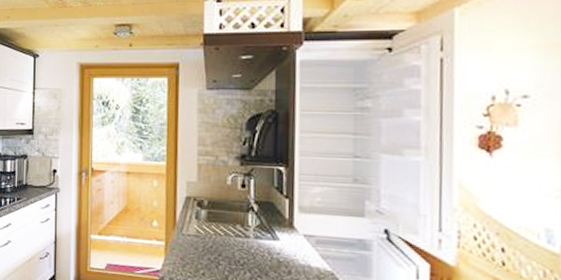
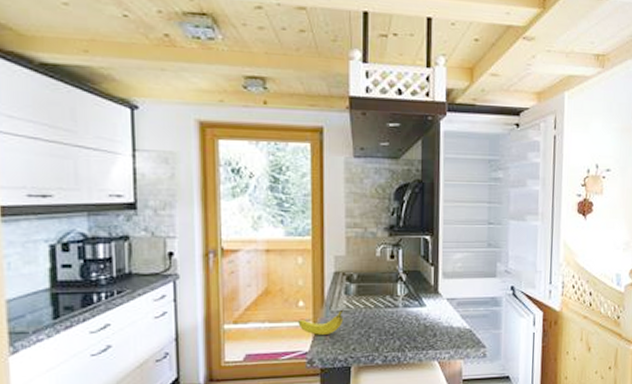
fruit: none [152,233,194,256] -> present [298,309,344,335]

